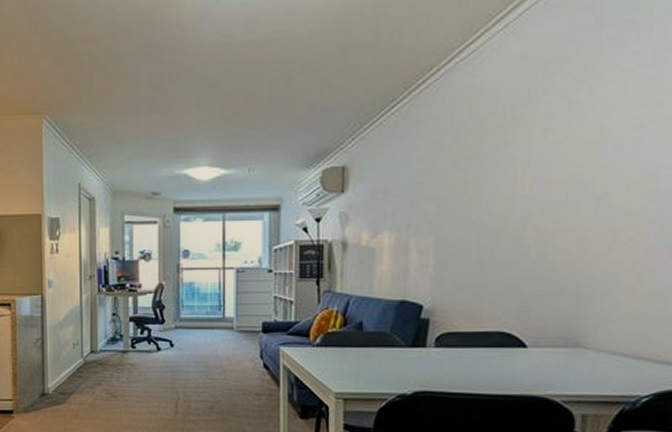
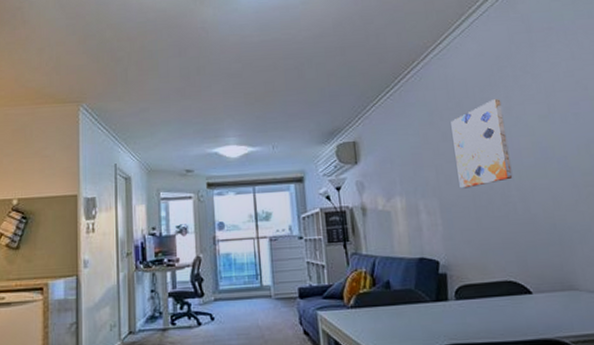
wall art: none [463,118,538,226] -> present [451,99,513,189]

